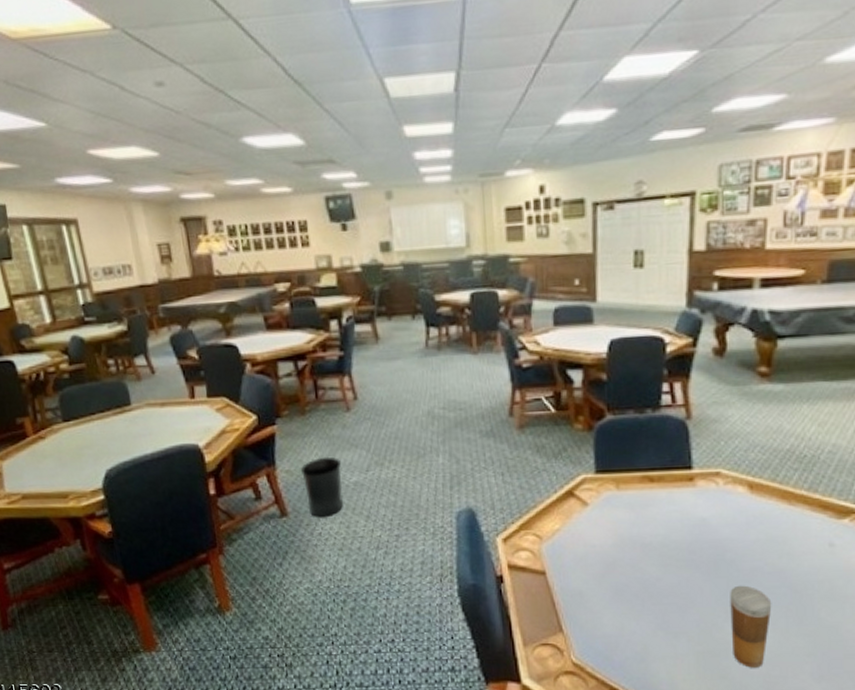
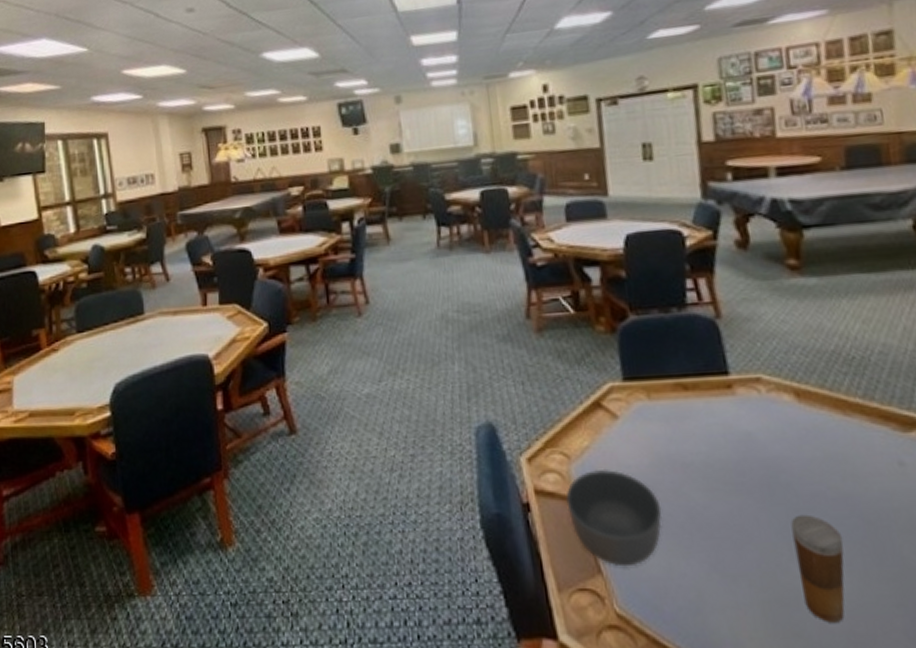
waste bin: present [301,457,343,518] -> none [311,366,355,436]
bowl: none [536,547,620,627] -> present [566,468,662,567]

